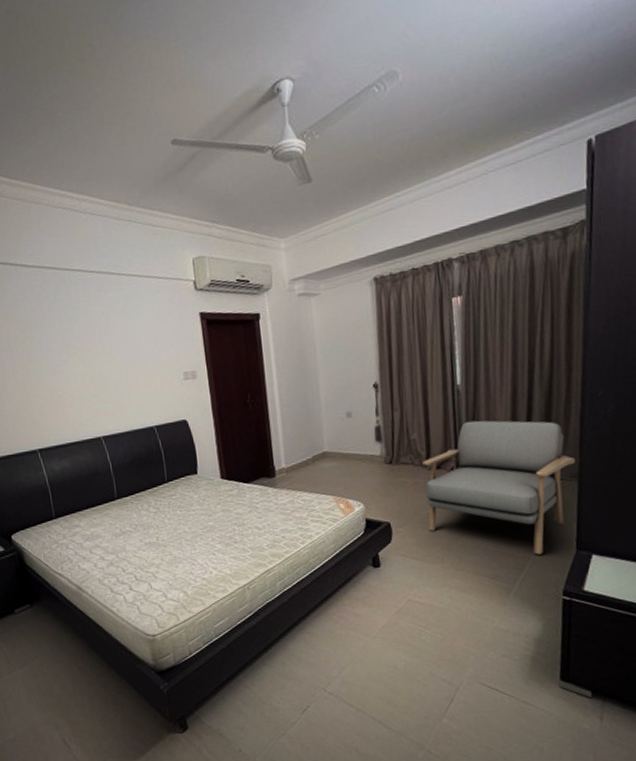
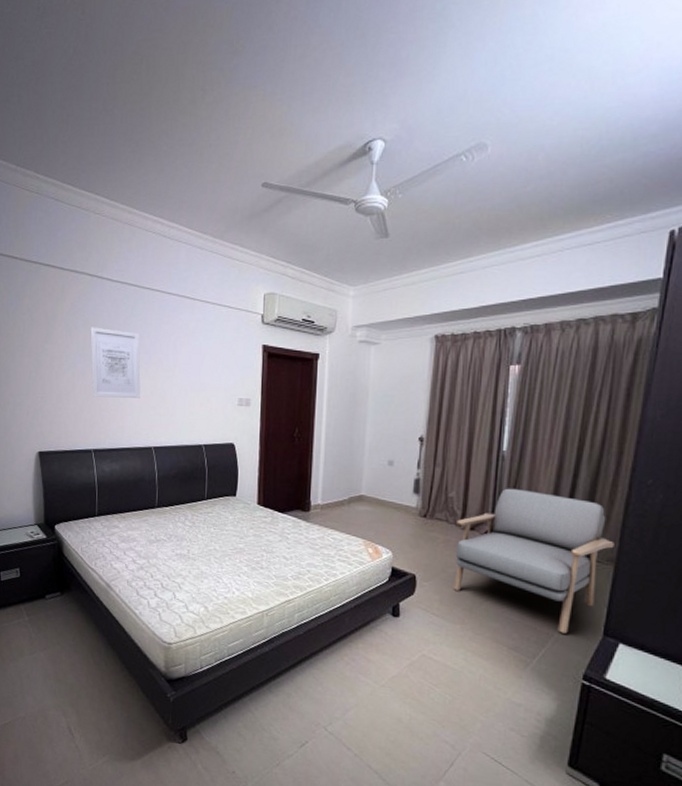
wall art: none [12,318,79,394] -> present [90,327,141,398]

